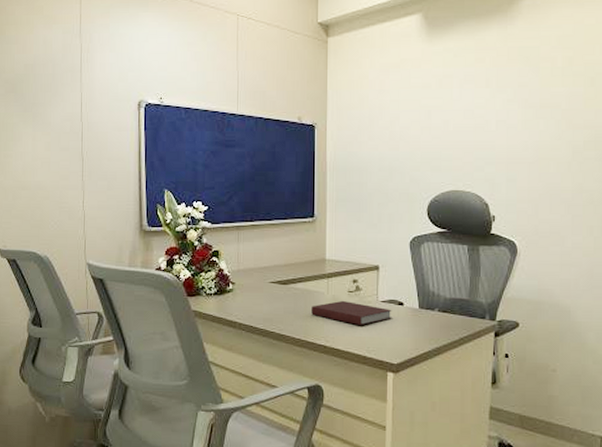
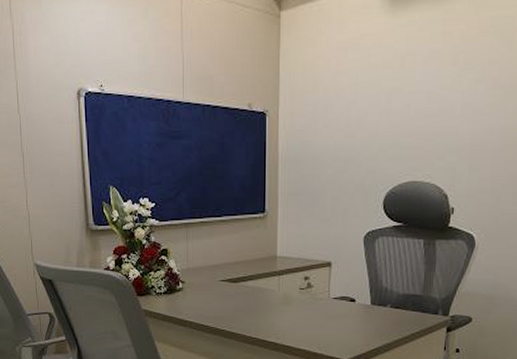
notebook: present [311,300,392,326] -> none [262,297,344,323]

